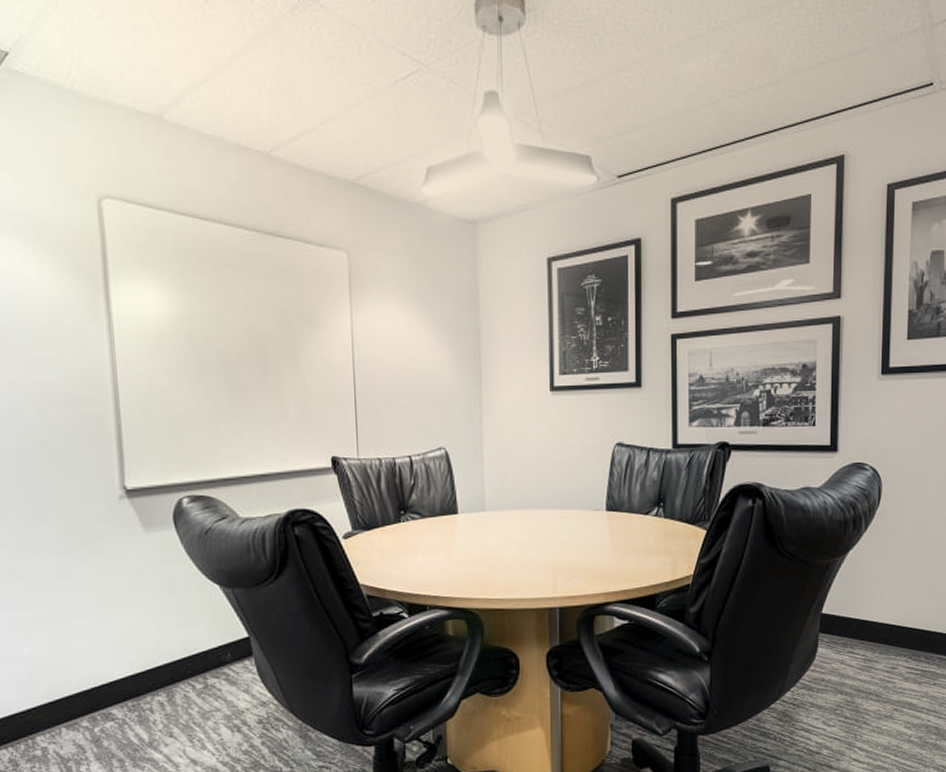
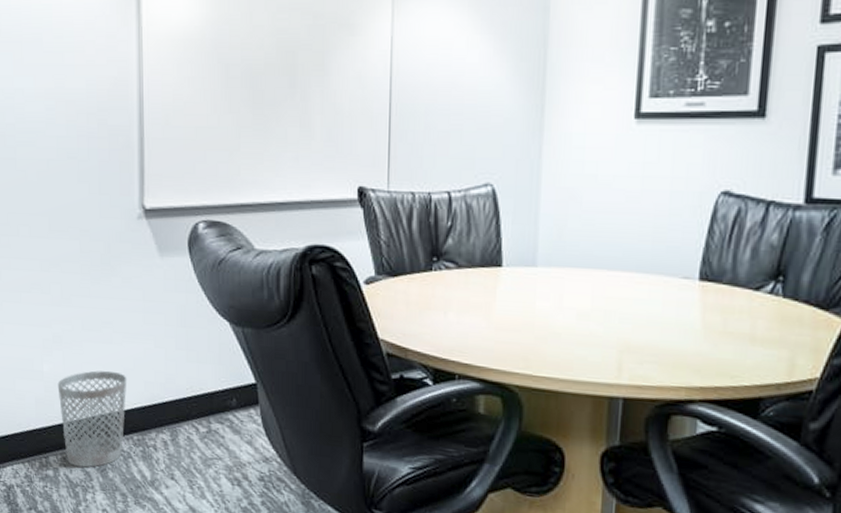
wastebasket: none [41,644,118,742] -> present [57,370,127,468]

